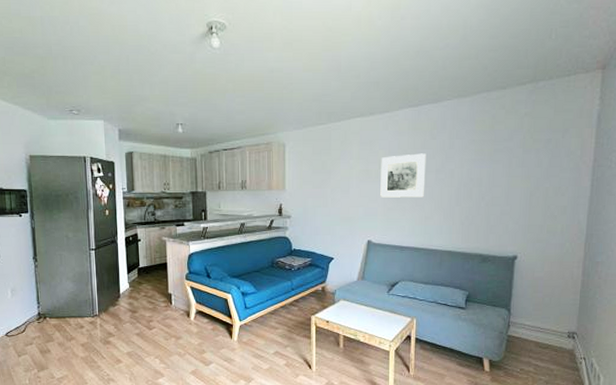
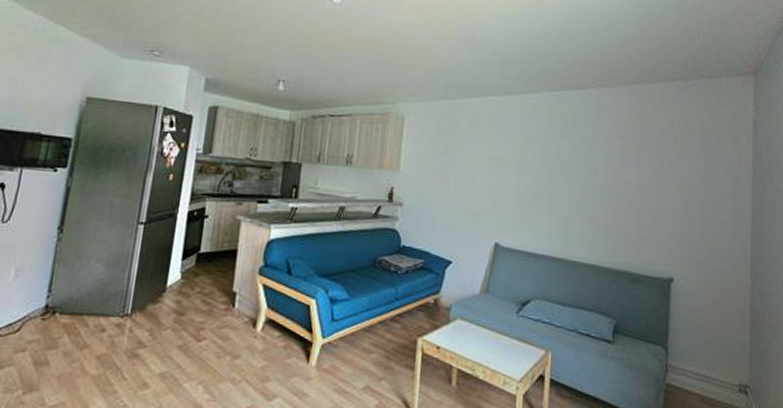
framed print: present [380,153,426,198] -> none [512,143,567,196]

